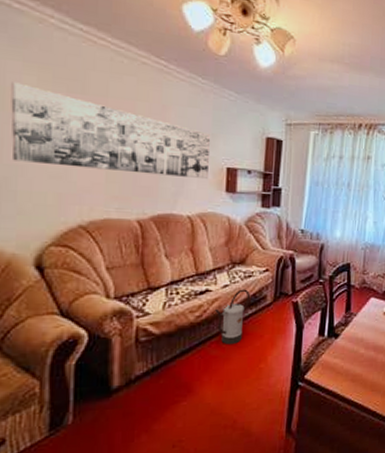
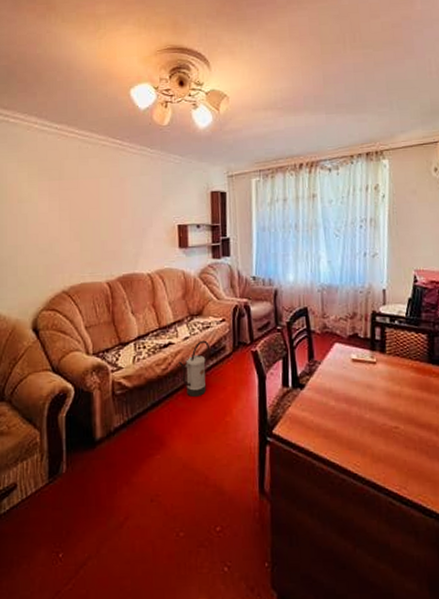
wall art: present [11,82,210,180] -> none [11,179,162,242]

